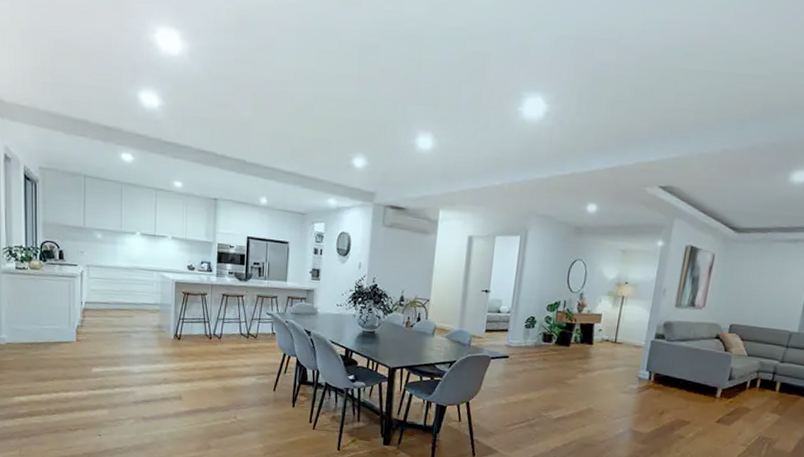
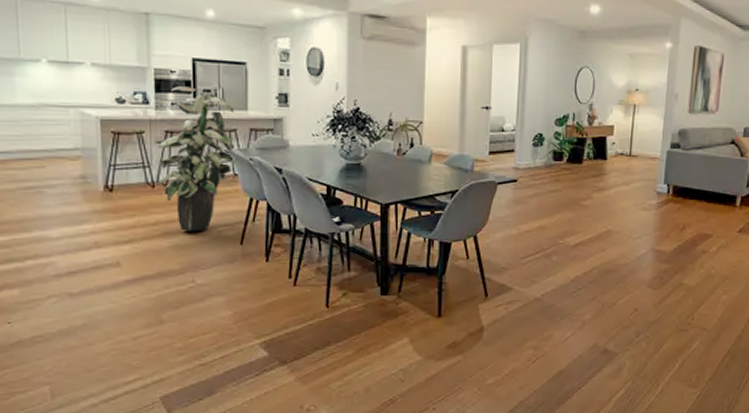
indoor plant: none [214,259,277,378] -> present [155,86,237,231]

